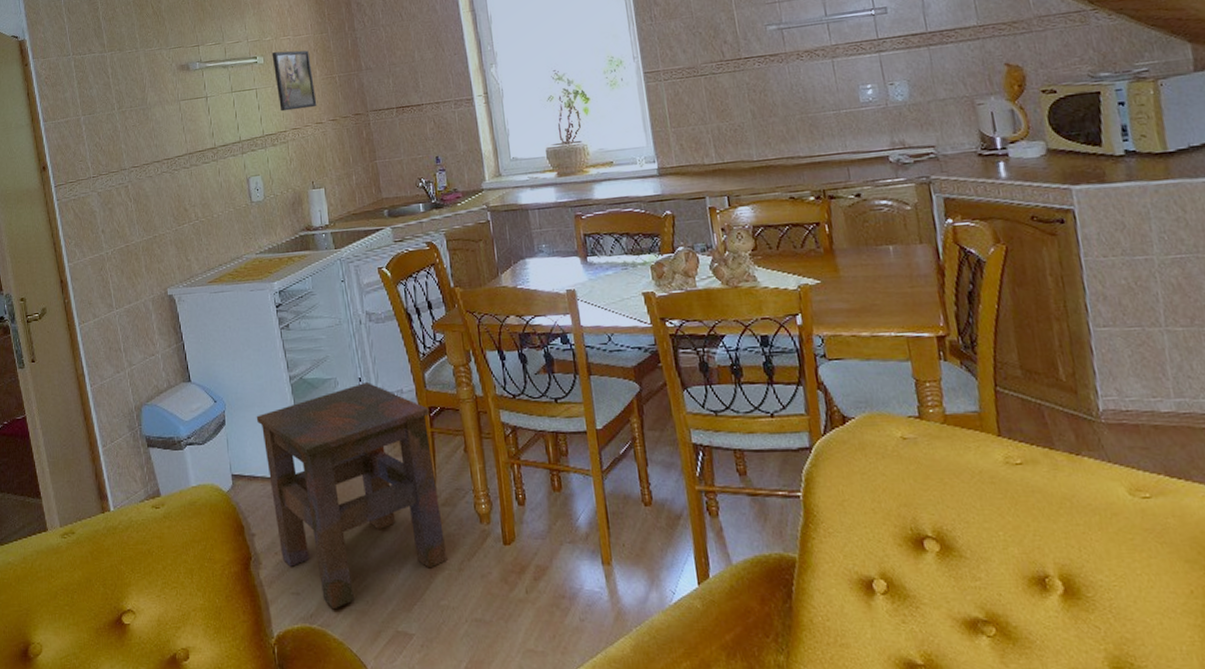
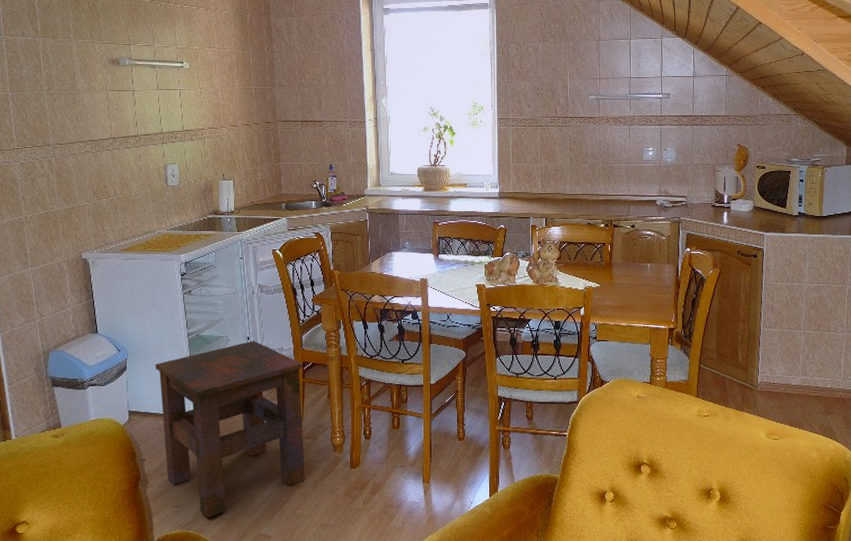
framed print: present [271,50,317,112] -> none [197,59,234,112]

